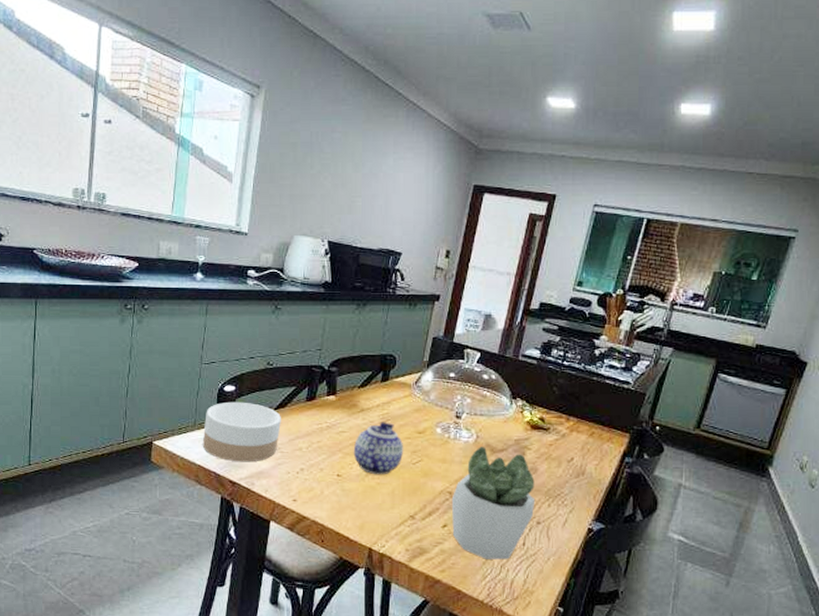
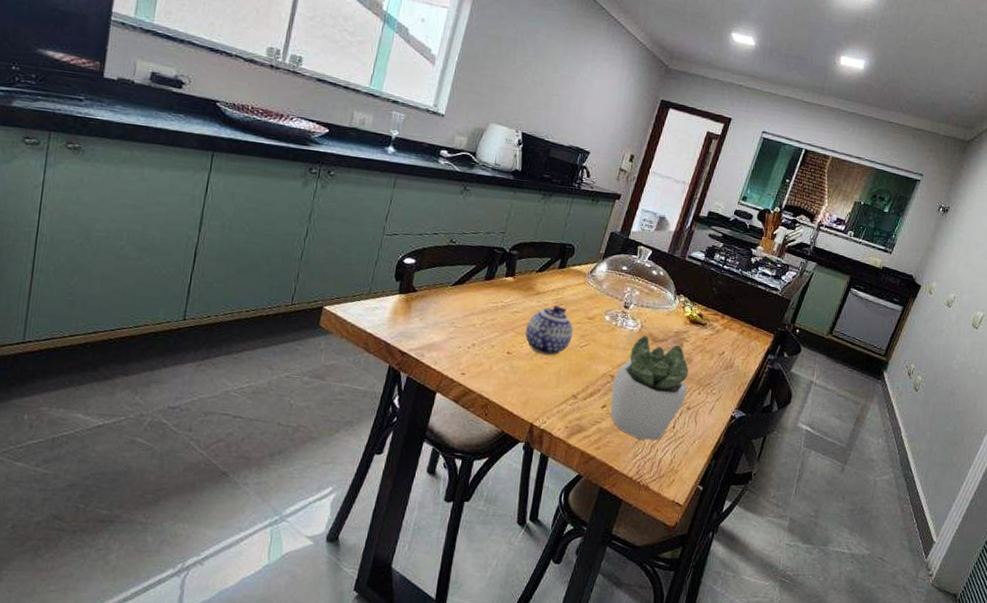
bowl: present [202,401,281,462] -> none [375,274,458,334]

